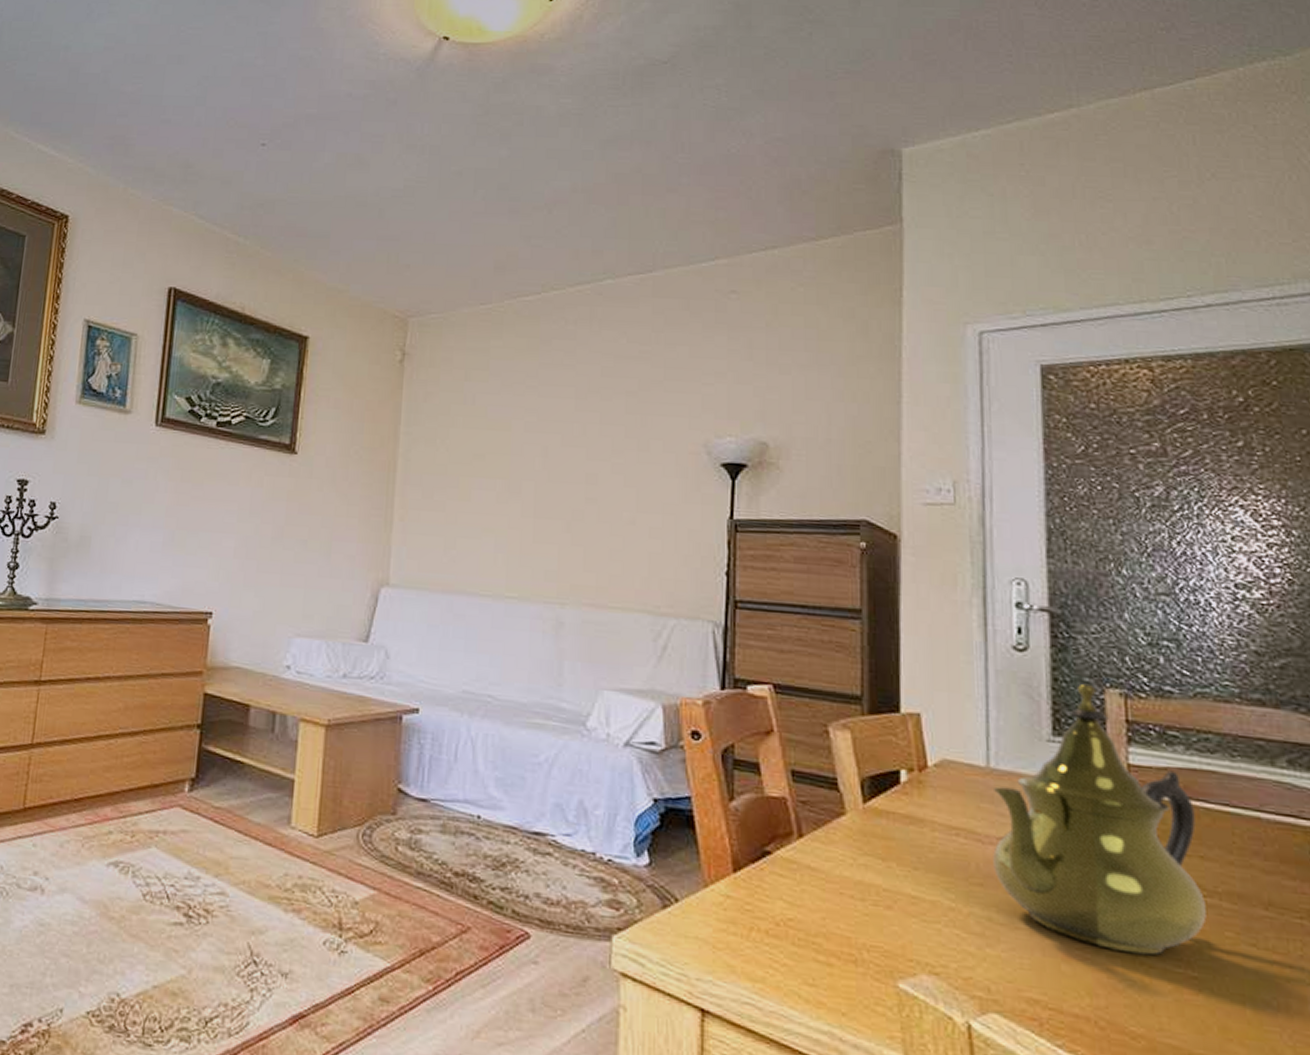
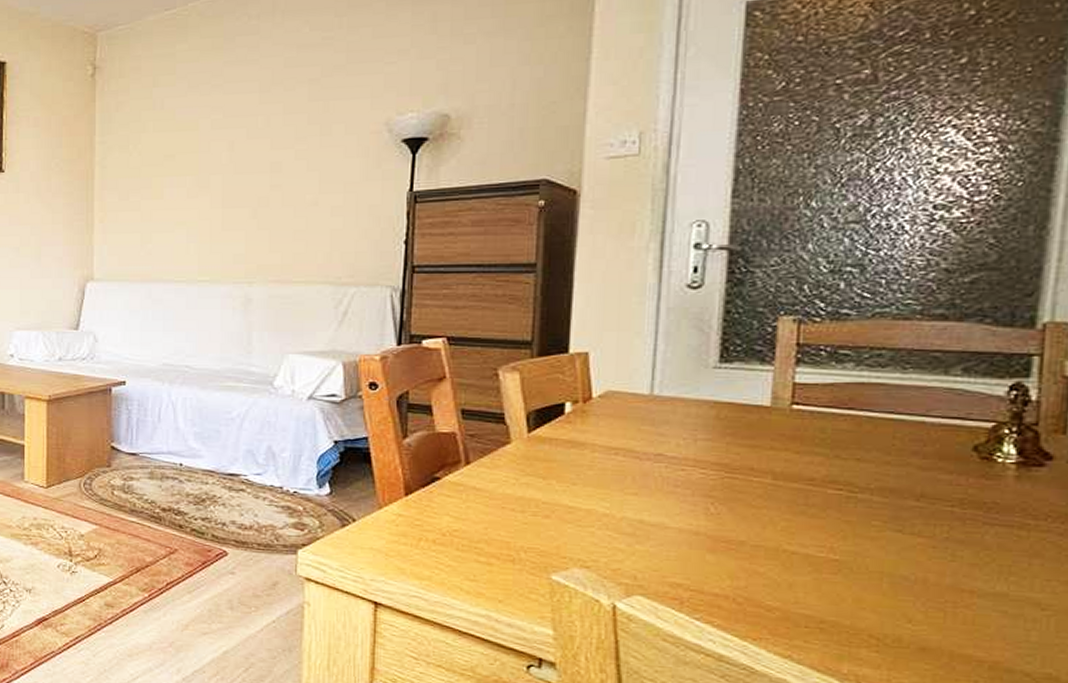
teapot: present [993,683,1206,956] -> none [649,313,857,544]

